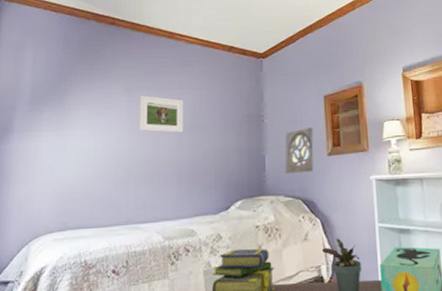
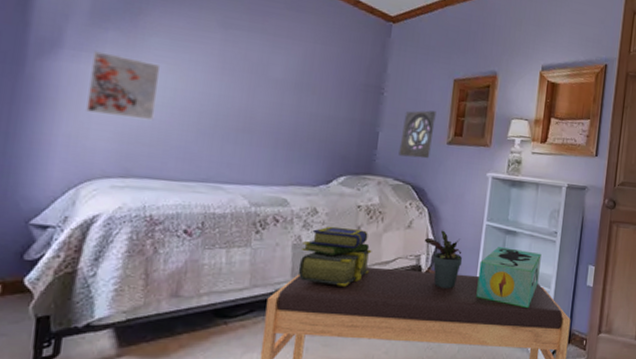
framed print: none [32,129,84,180] -> present [86,51,161,121]
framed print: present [139,95,184,133] -> none [233,36,292,90]

